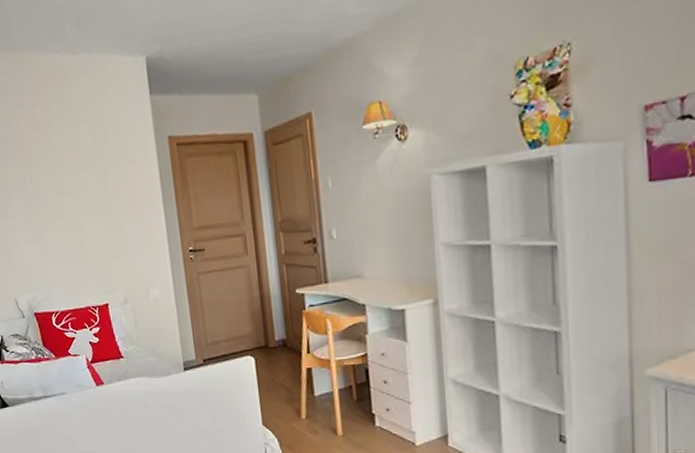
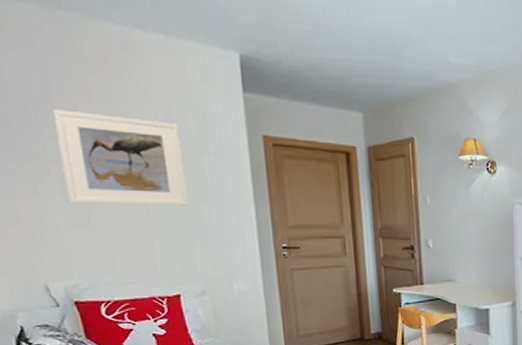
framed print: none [14,137,112,224] -> present [53,109,190,206]

